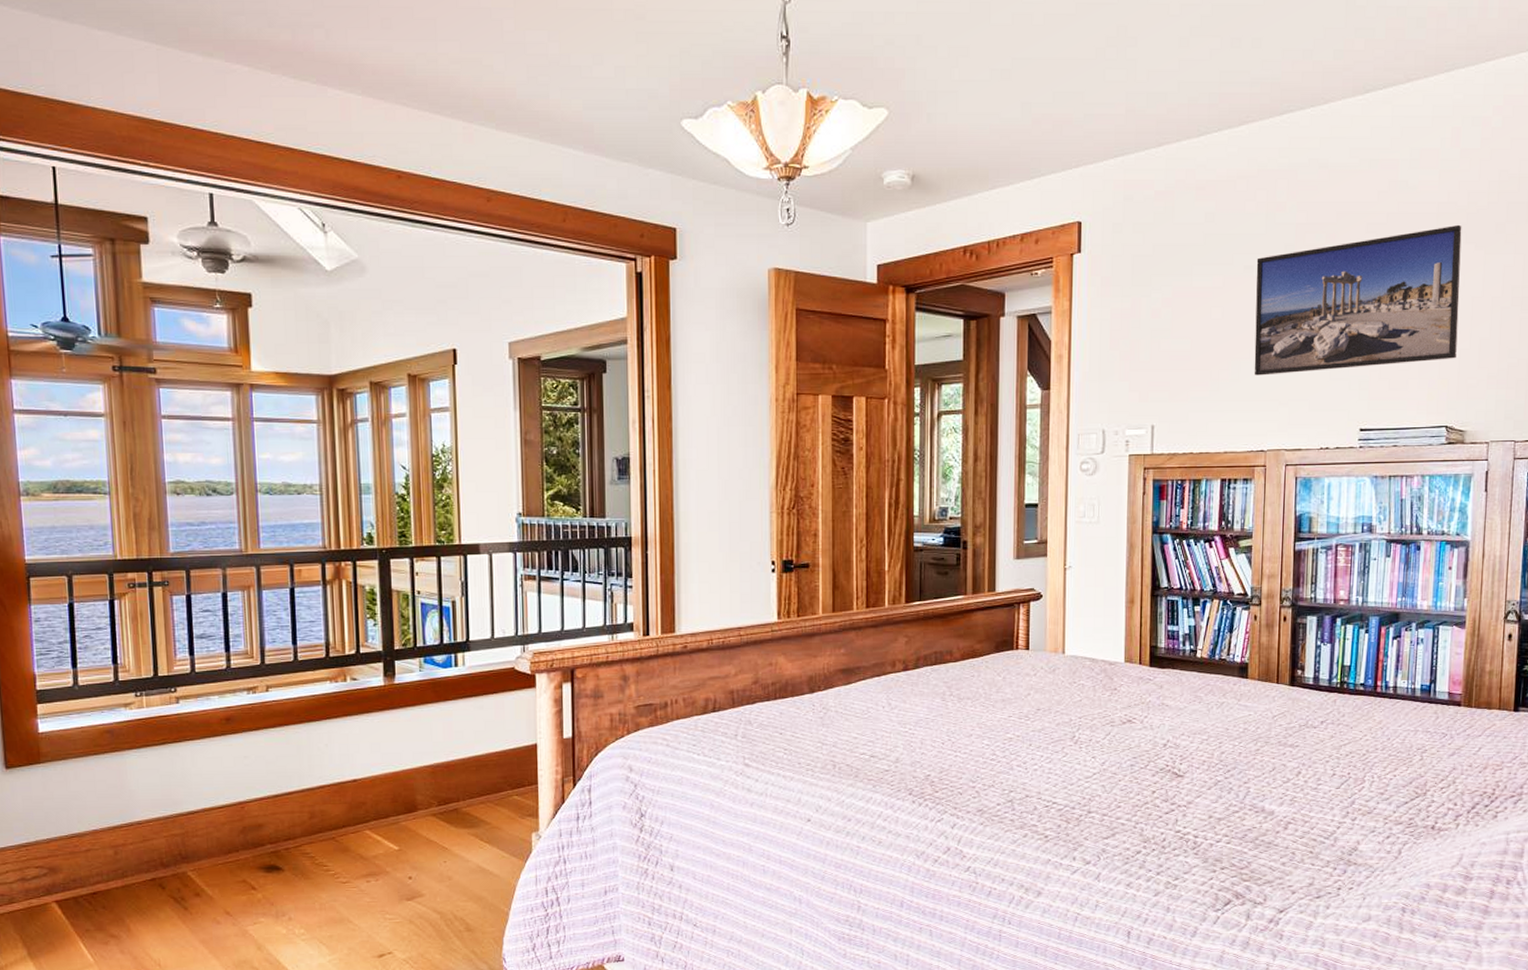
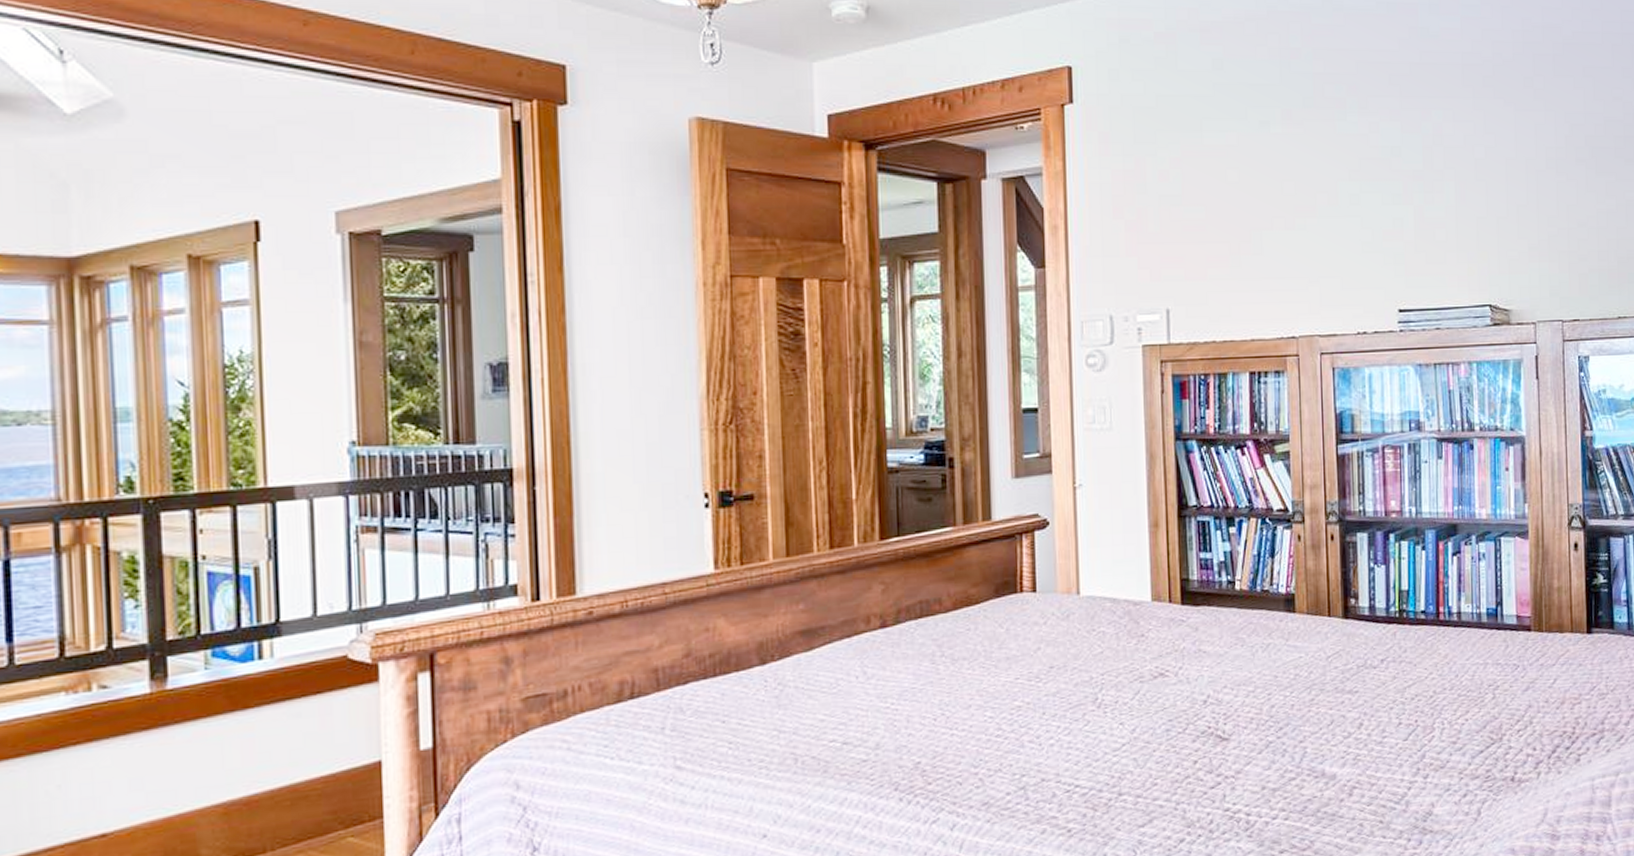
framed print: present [1254,224,1462,376] -> none [1273,77,1494,249]

